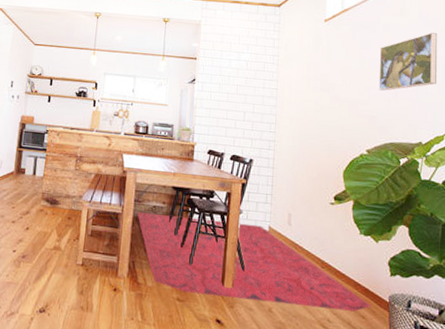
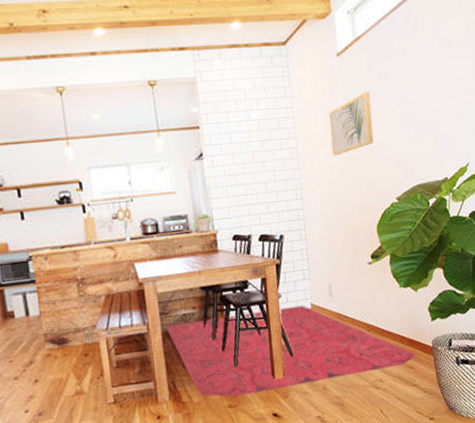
wall art: none [309,54,352,103] -> present [329,91,374,156]
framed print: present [378,32,438,91] -> none [397,51,456,128]

